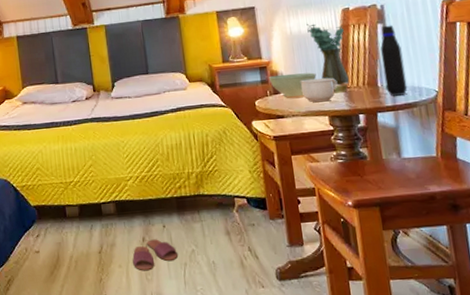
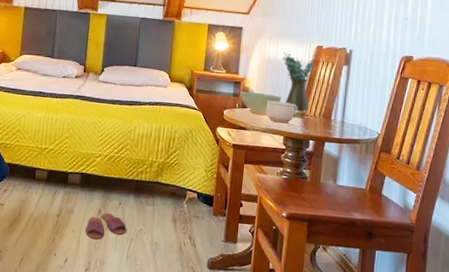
water bottle: present [380,25,408,96] -> none [337,68,358,131]

